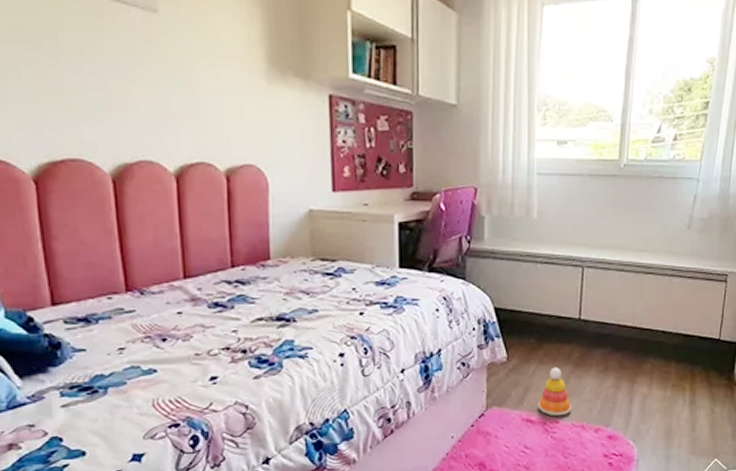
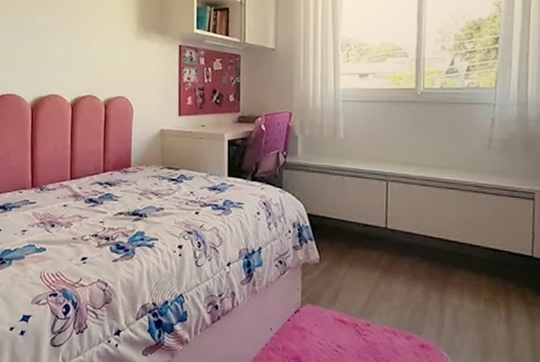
stacking toy: present [538,367,572,417] -> none [350,272,383,320]

